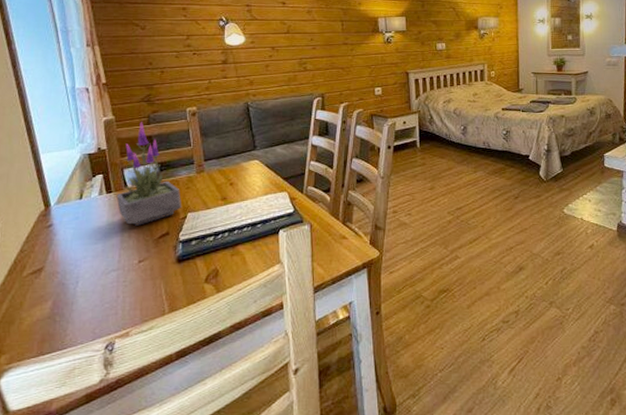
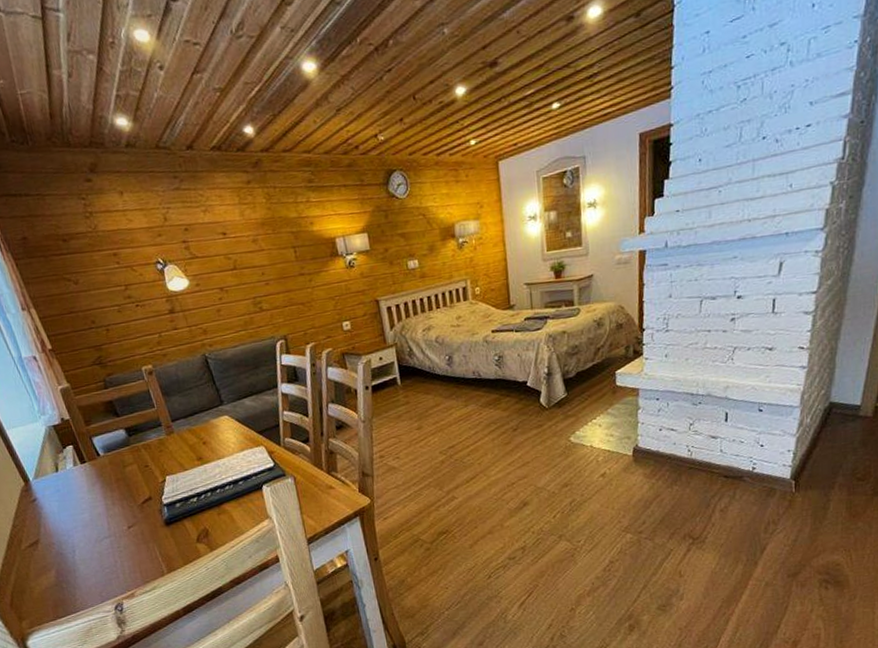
potted plant: present [116,122,182,226] -> none [88,387,159,493]

